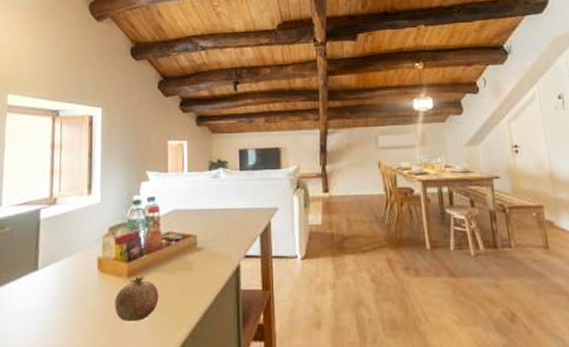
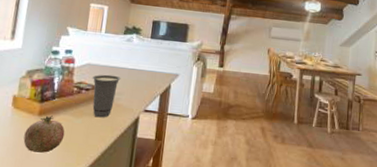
cup: none [181,219,213,272] -> present [92,74,121,118]

